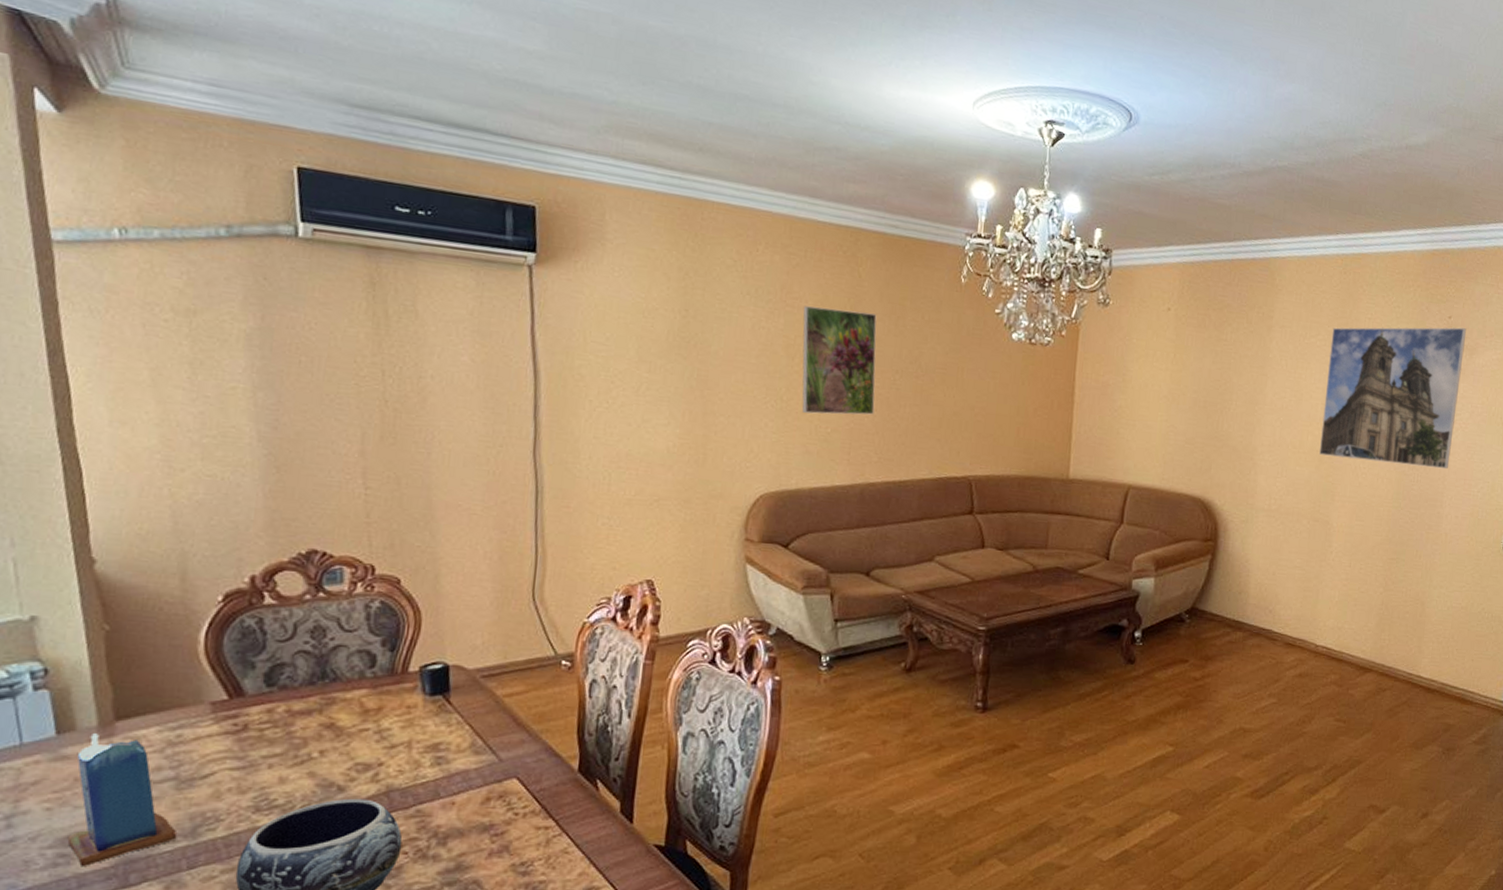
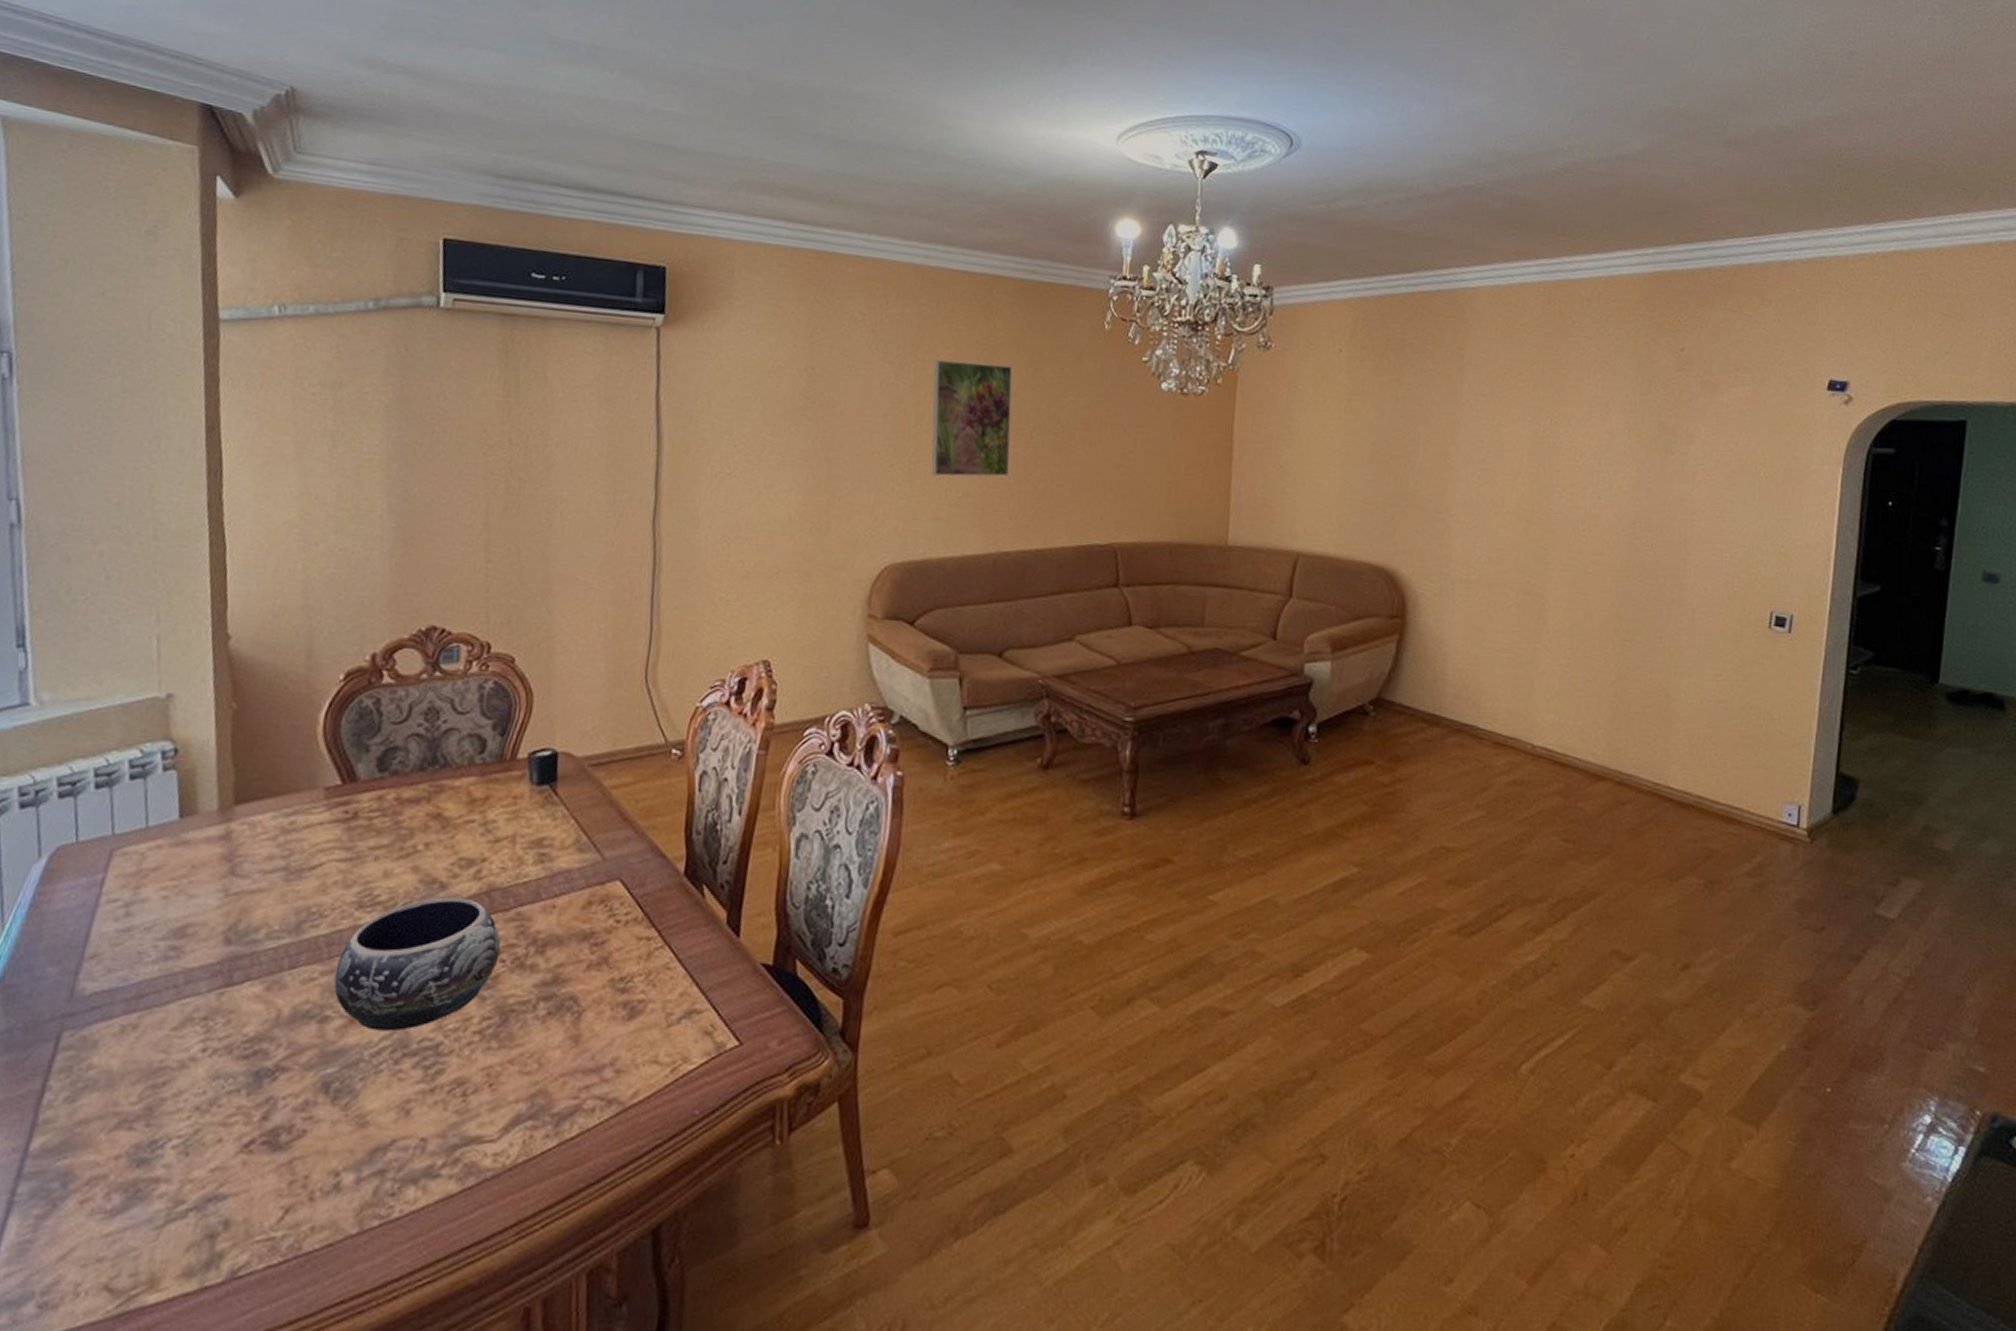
candle: present [67,733,177,867] -> none [179,818,282,962]
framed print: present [1319,327,1467,469] -> none [1527,361,1705,531]

